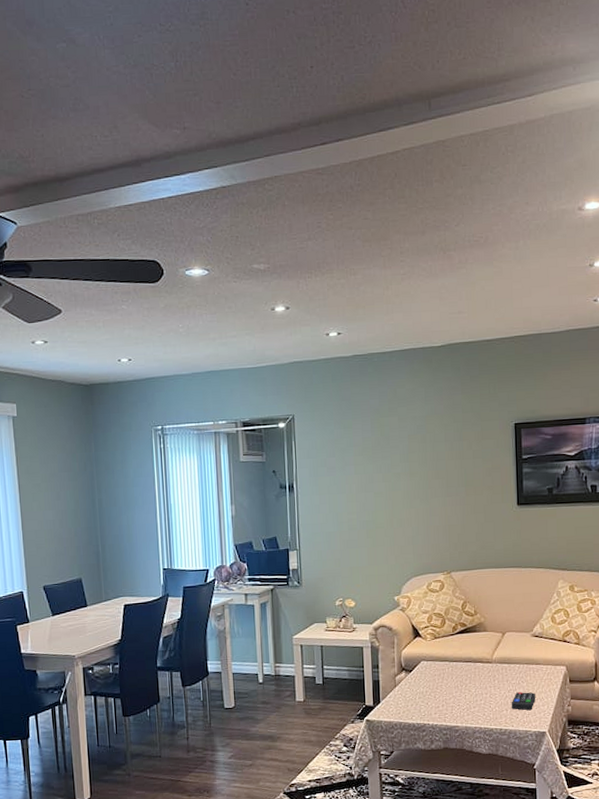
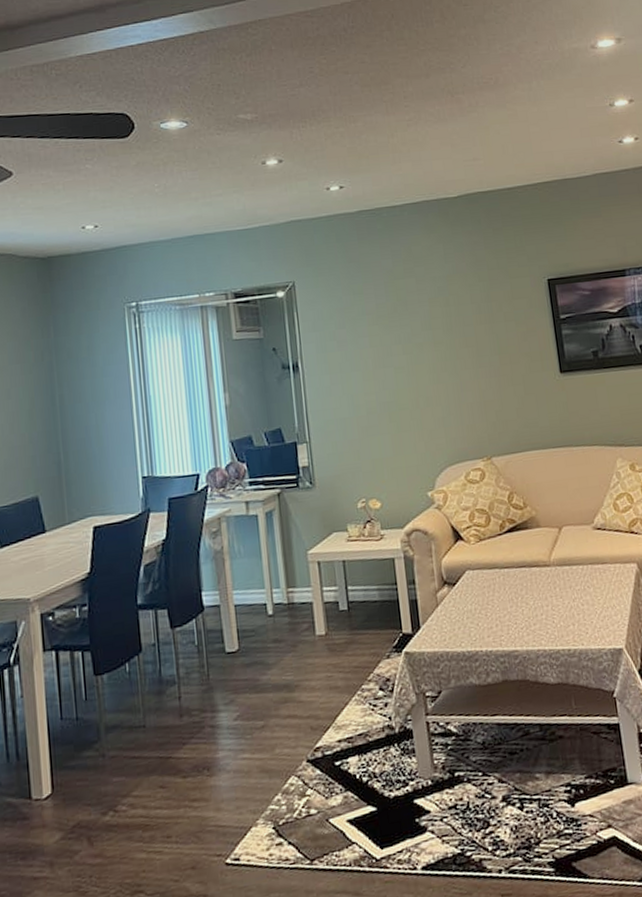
remote control: present [511,691,535,710] -> none [578,599,606,623]

